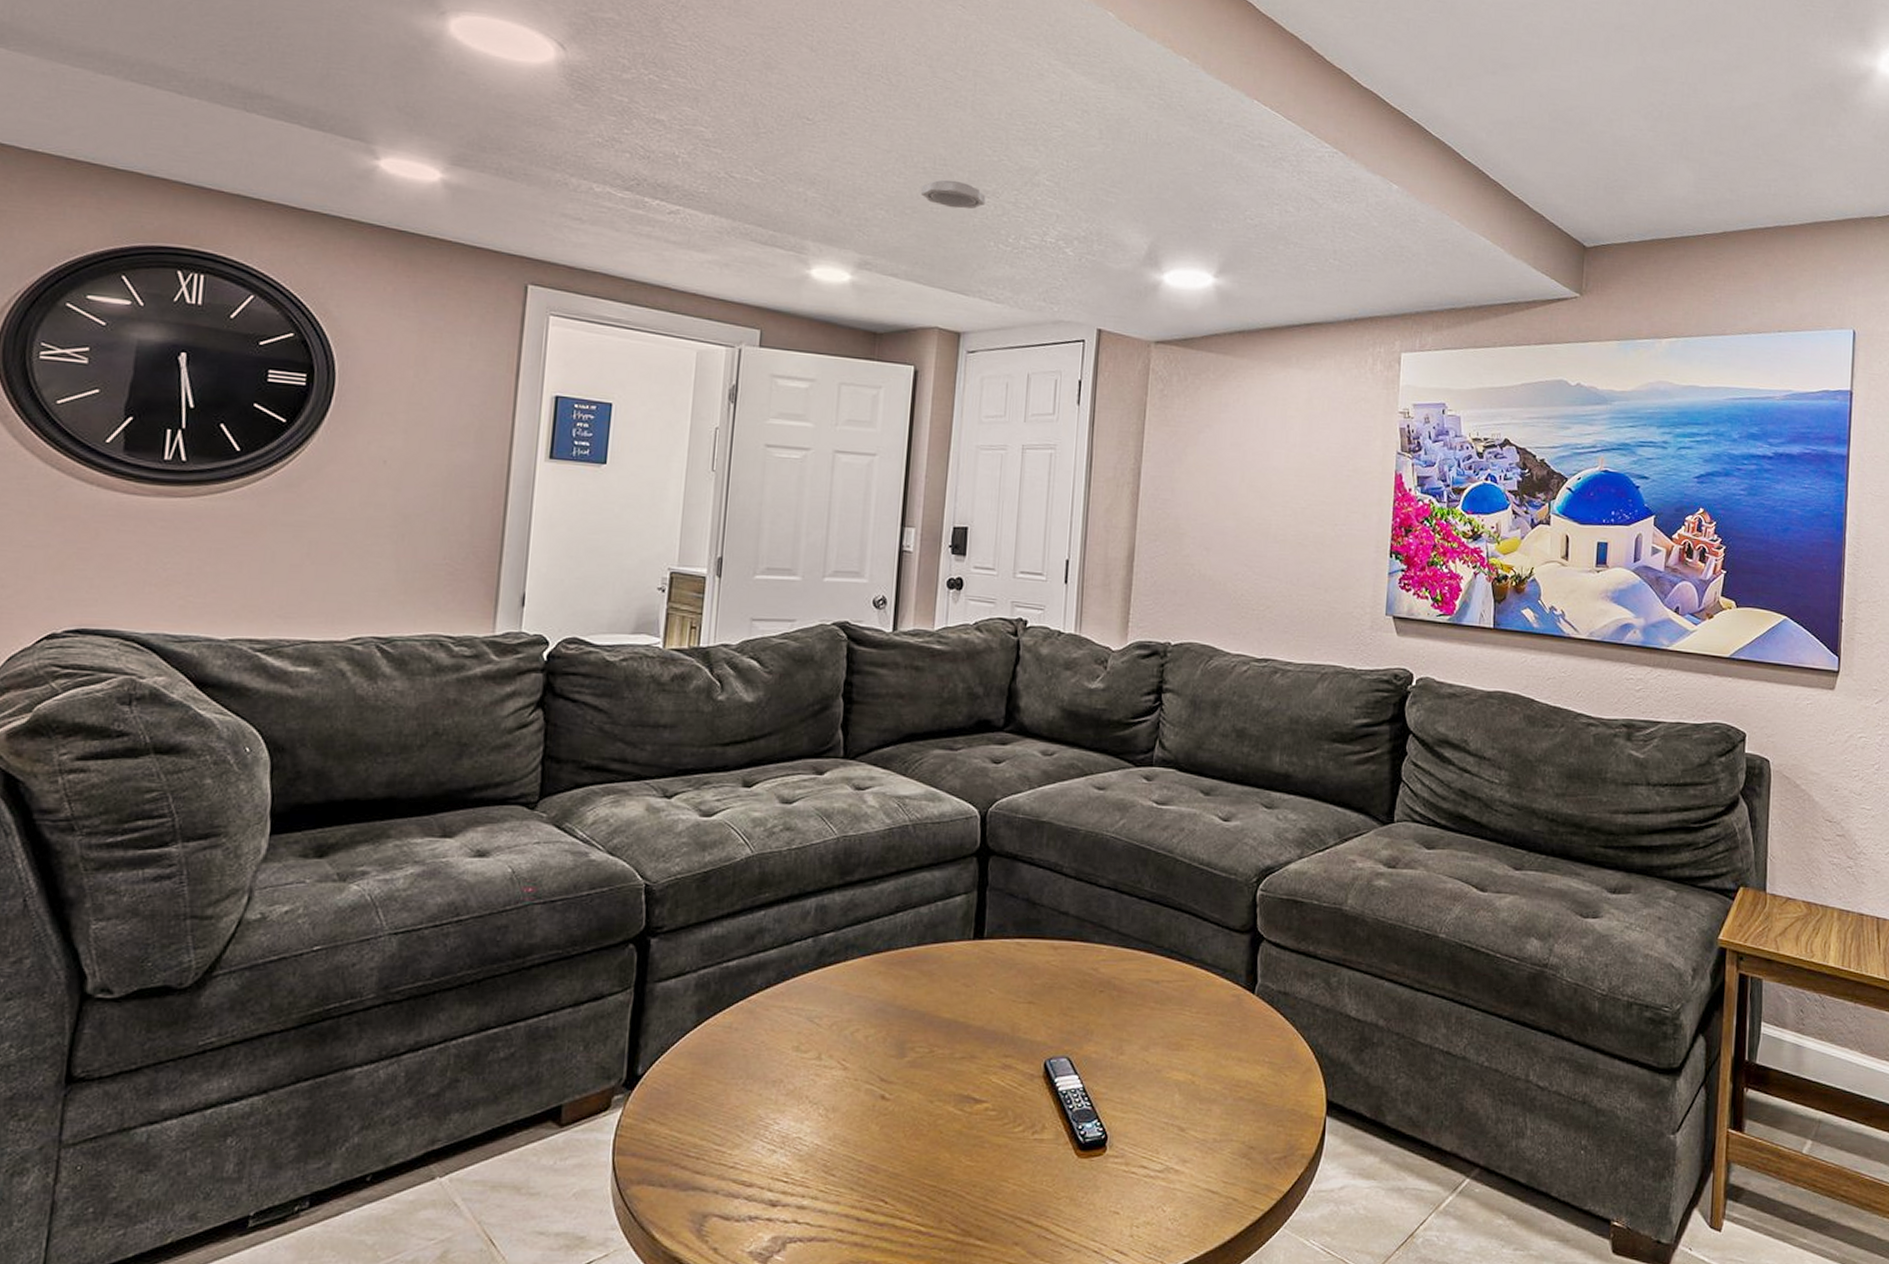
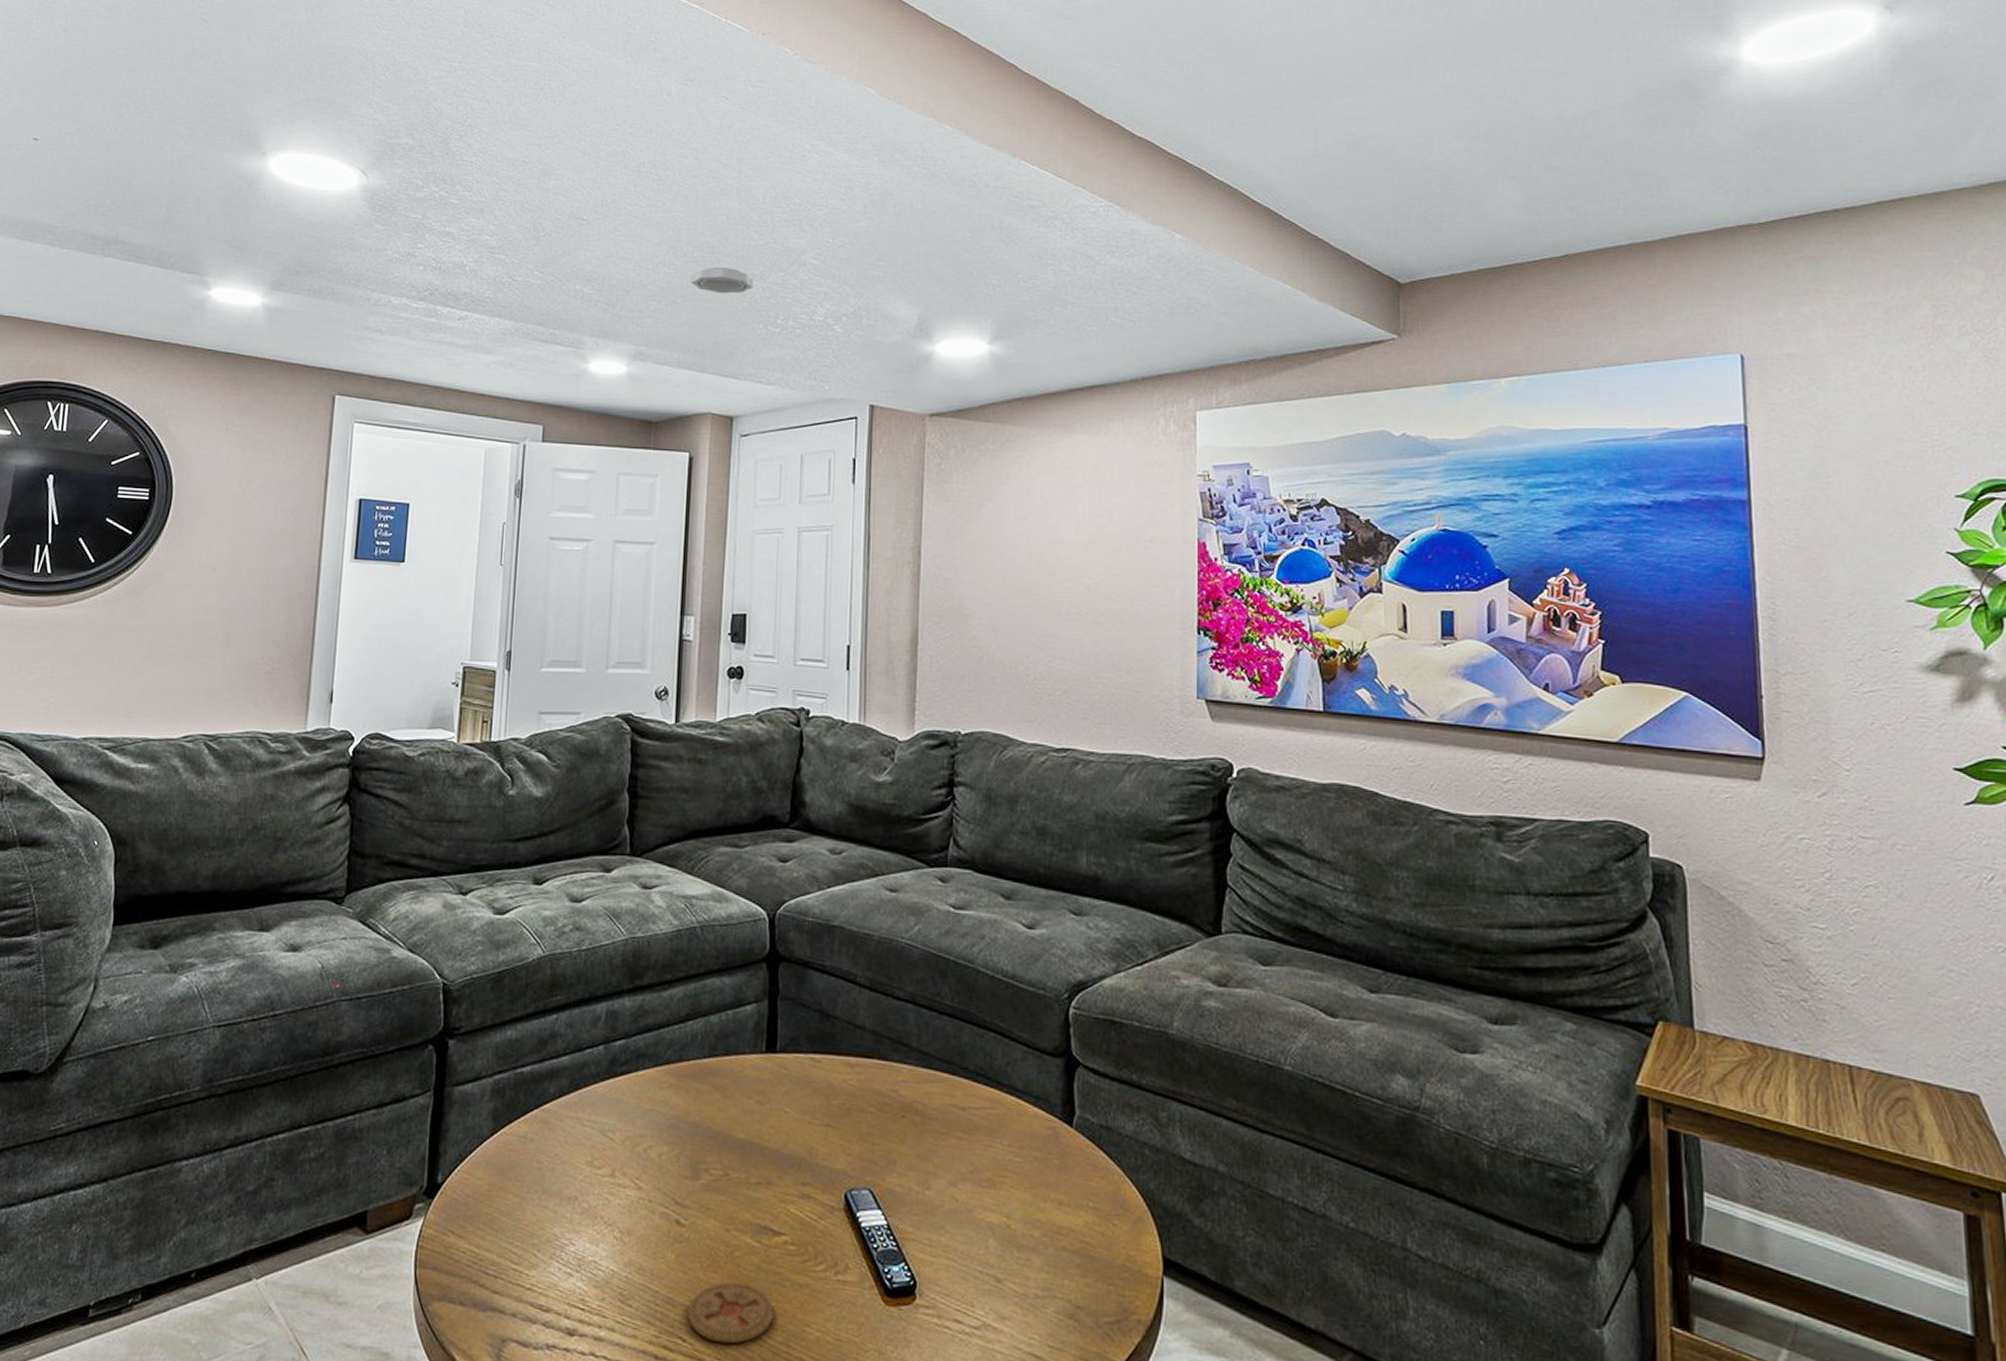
coaster: none [890,1147,974,1203] -> present [688,1282,774,1344]

